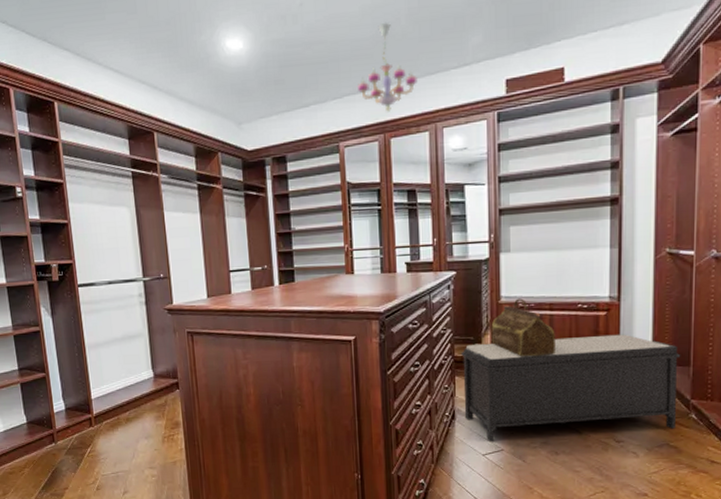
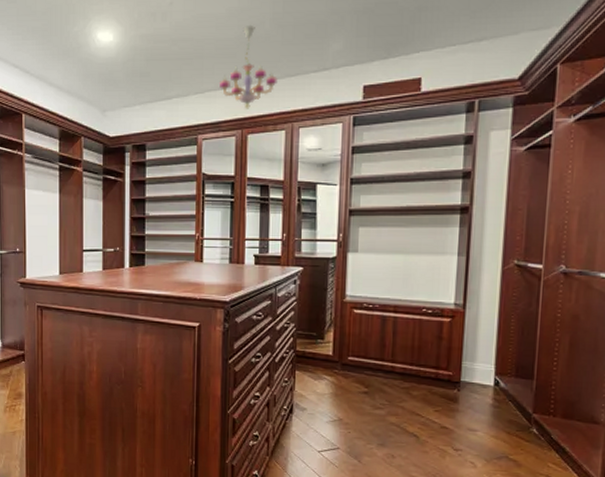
bench: present [461,334,681,442] -> none [302,340,525,442]
handbag: present [491,298,555,357] -> none [334,298,398,358]

